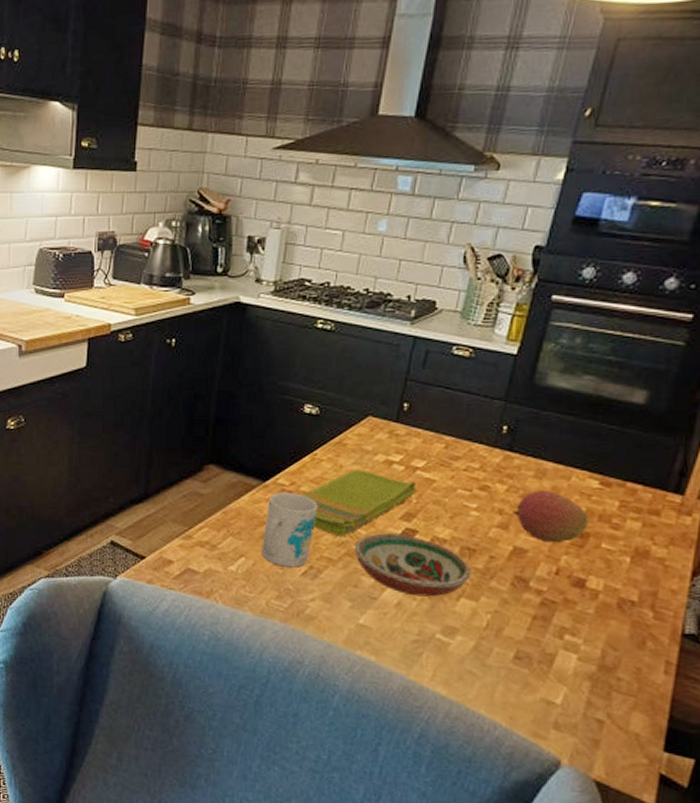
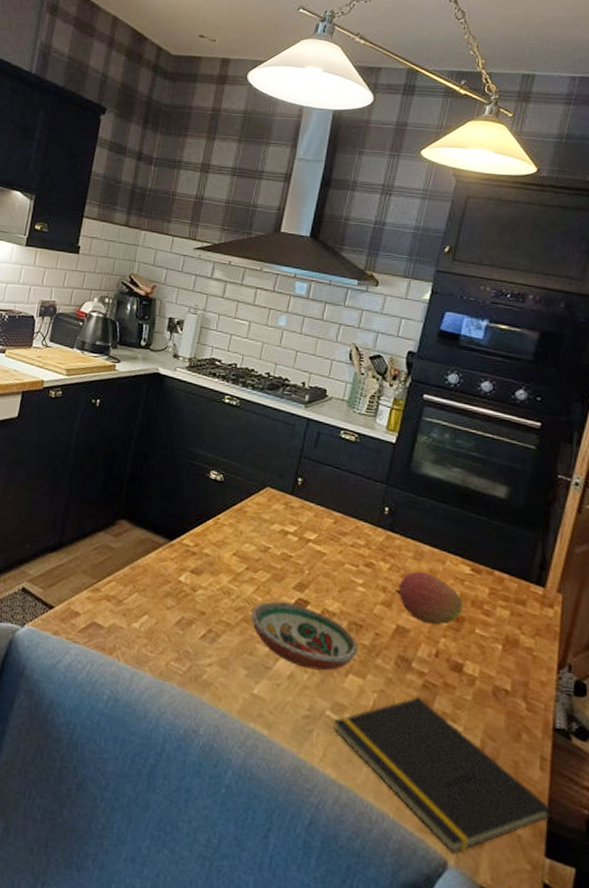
mug: present [261,492,318,568] -> none [163,552,219,630]
dish towel: present [301,469,417,537] -> none [204,536,309,602]
notepad: none [444,614,675,755] -> present [333,696,553,855]

